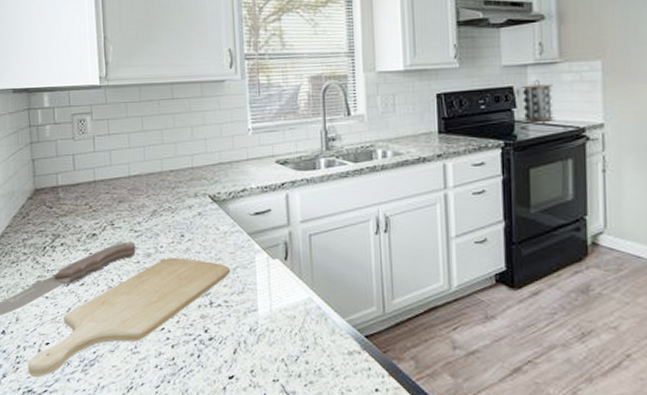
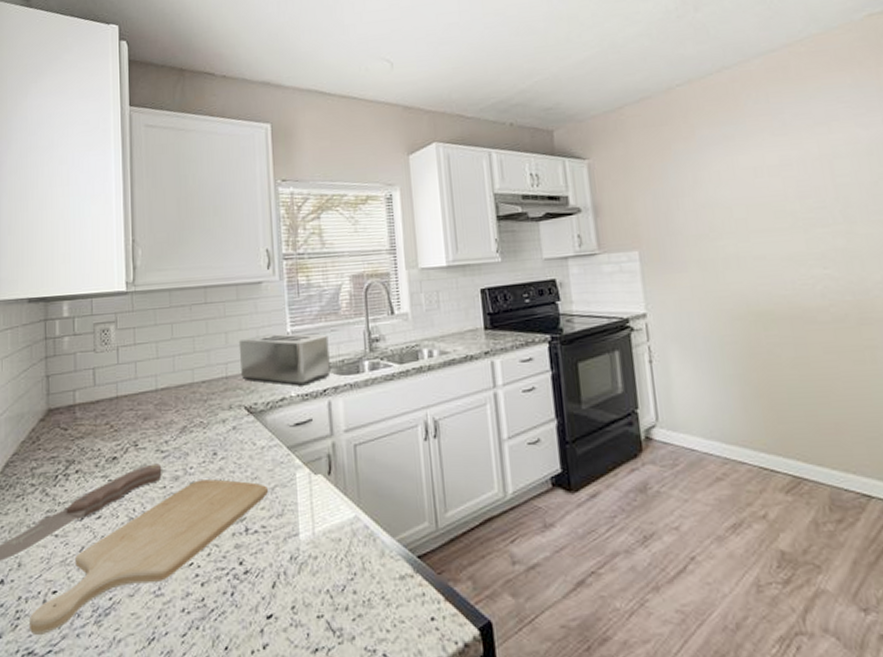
toaster: none [203,129,289,179] -> present [238,333,331,386]
spice rack: present [522,78,554,122] -> none [564,270,598,315]

